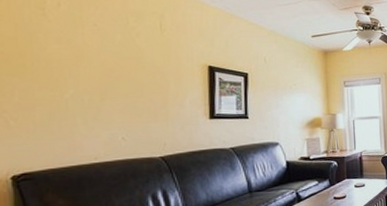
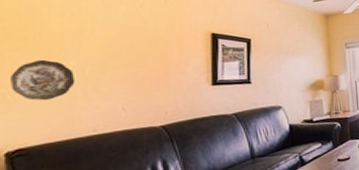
decorative plate: none [12,86,75,127] -> present [10,59,75,101]

